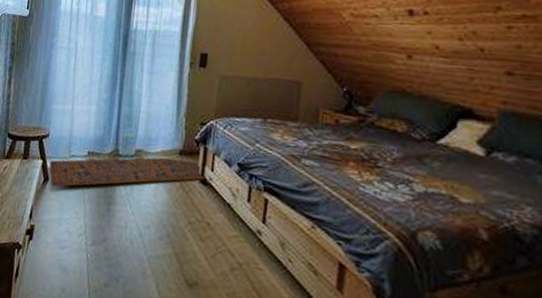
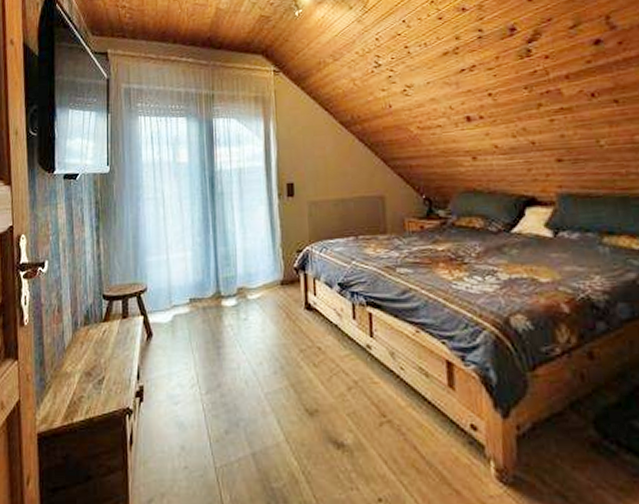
rug: present [49,157,206,187] -> none [150,289,311,342]

